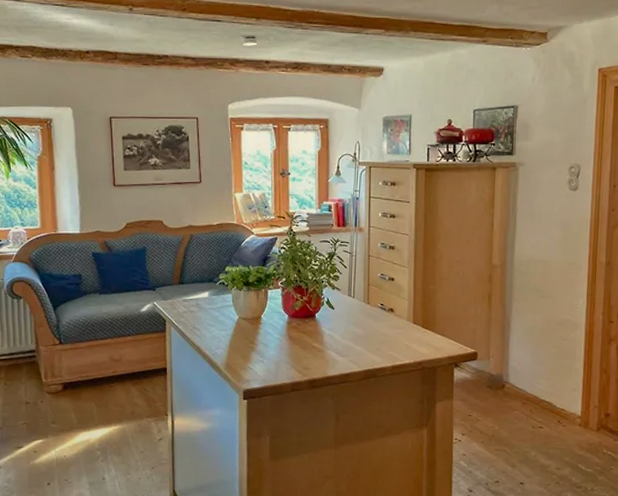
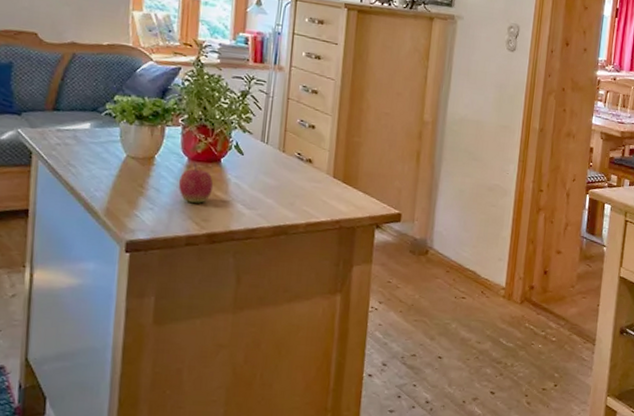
apple: none [282,319,311,354] -> present [178,162,214,203]

